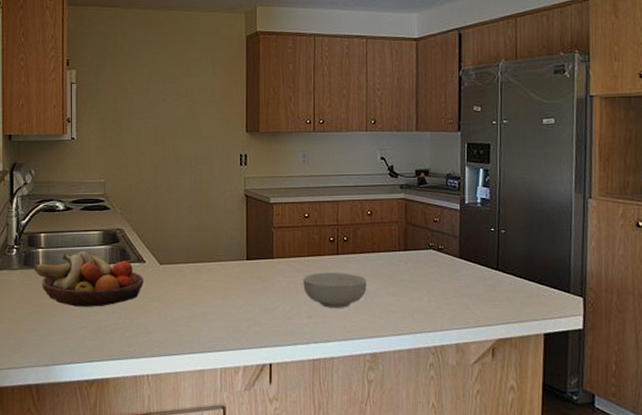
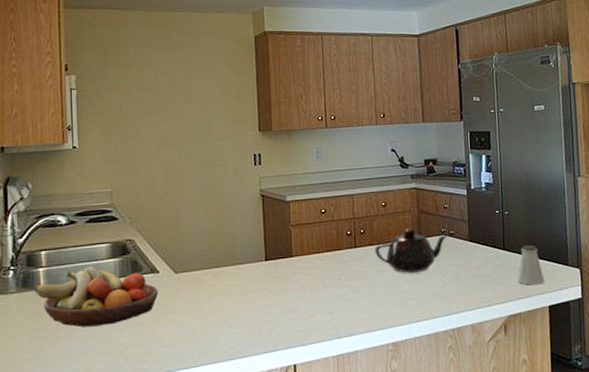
cereal bowl: present [303,272,367,308] -> none [323,265,385,302]
teapot: none [357,240,437,285] -> present [375,229,448,273]
saltshaker: none [510,267,542,310] -> present [517,245,545,286]

